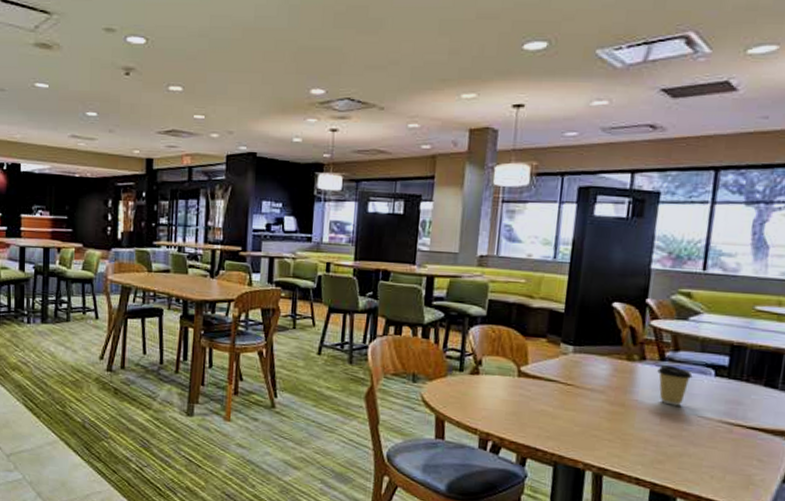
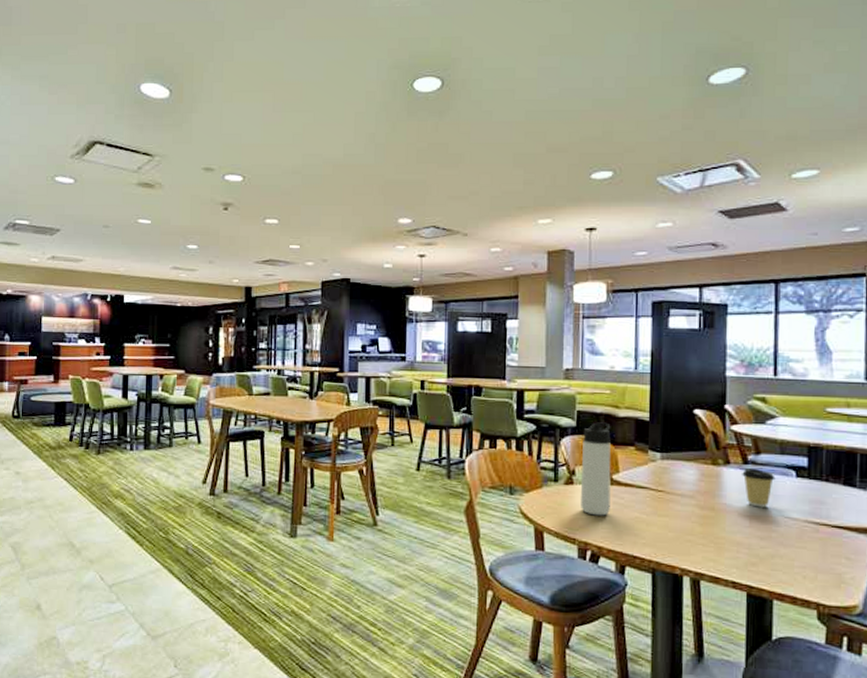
thermos bottle: none [485,312,523,408] -> present [581,422,611,516]

